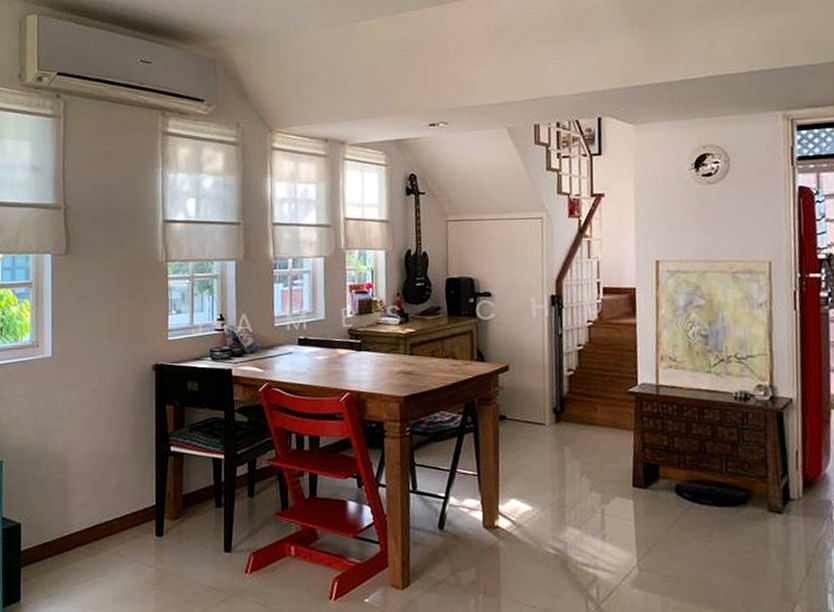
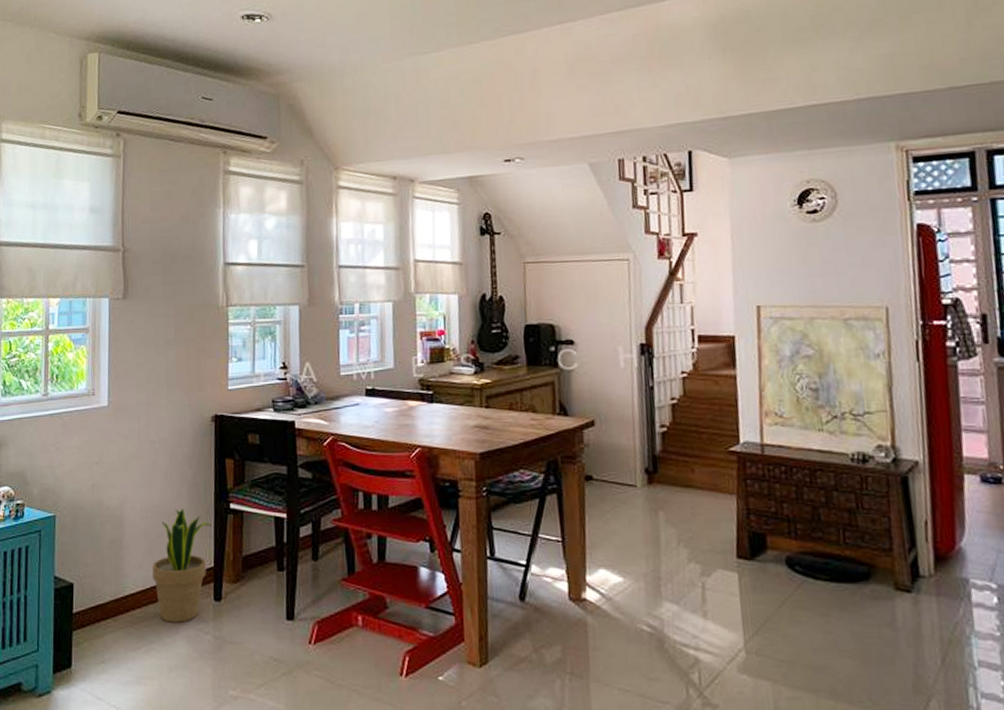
potted plant: none [97,452,154,557] -> present [152,508,212,622]

